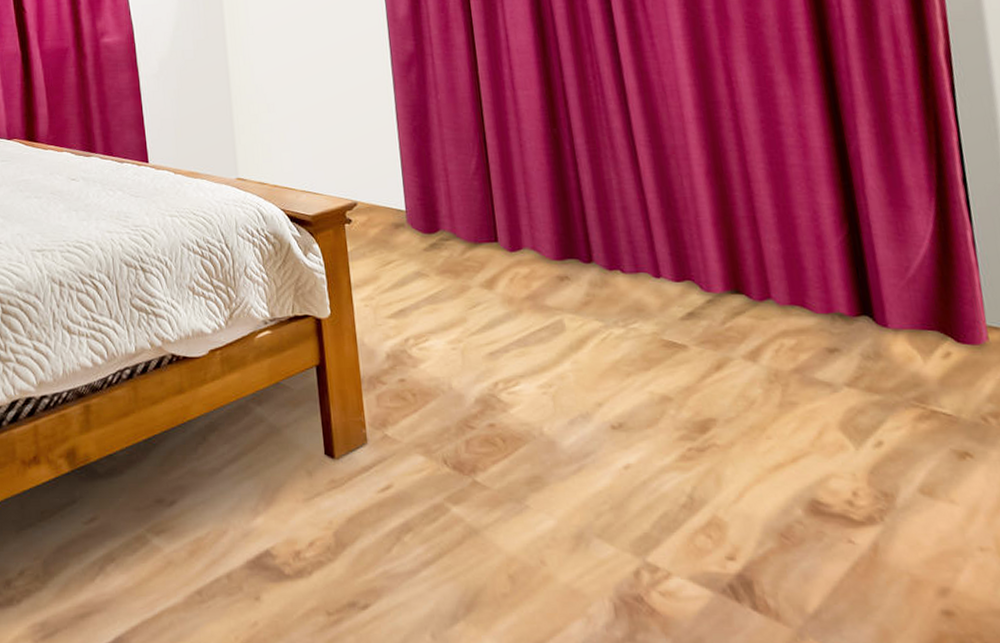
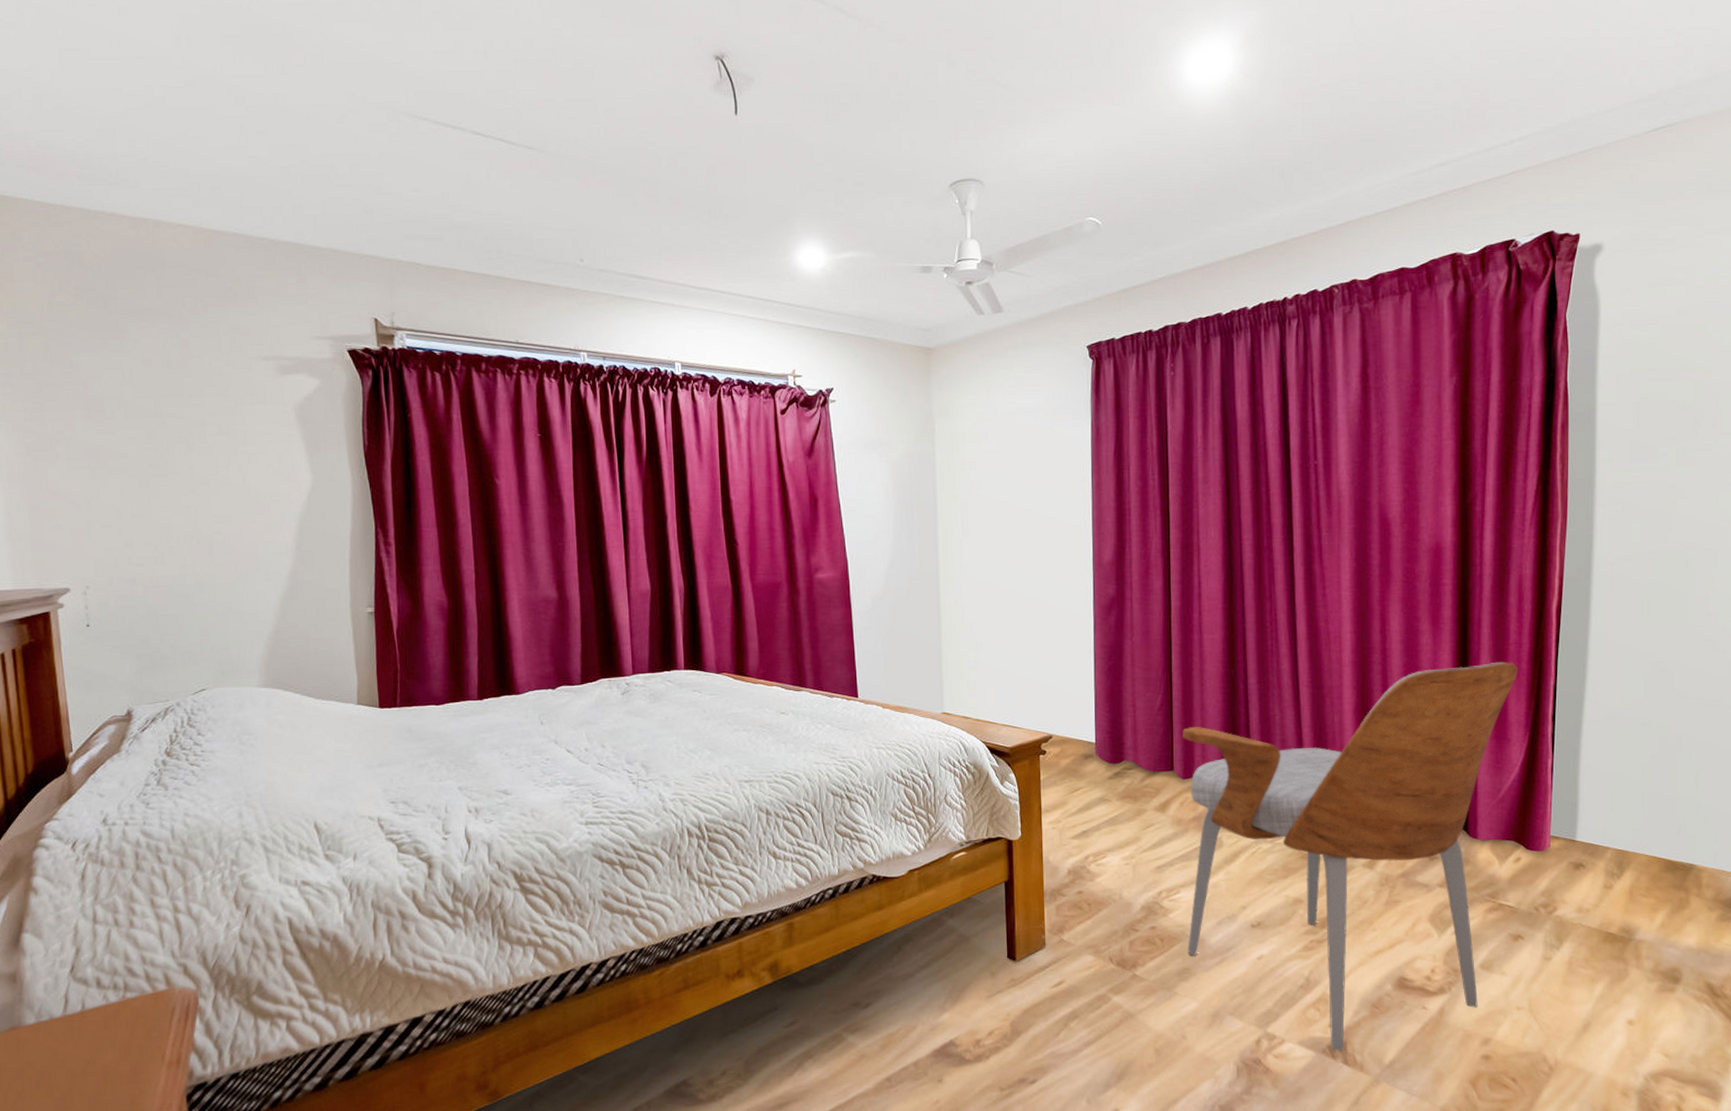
armchair: none [504,115,924,593] -> present [1182,661,1519,1052]

